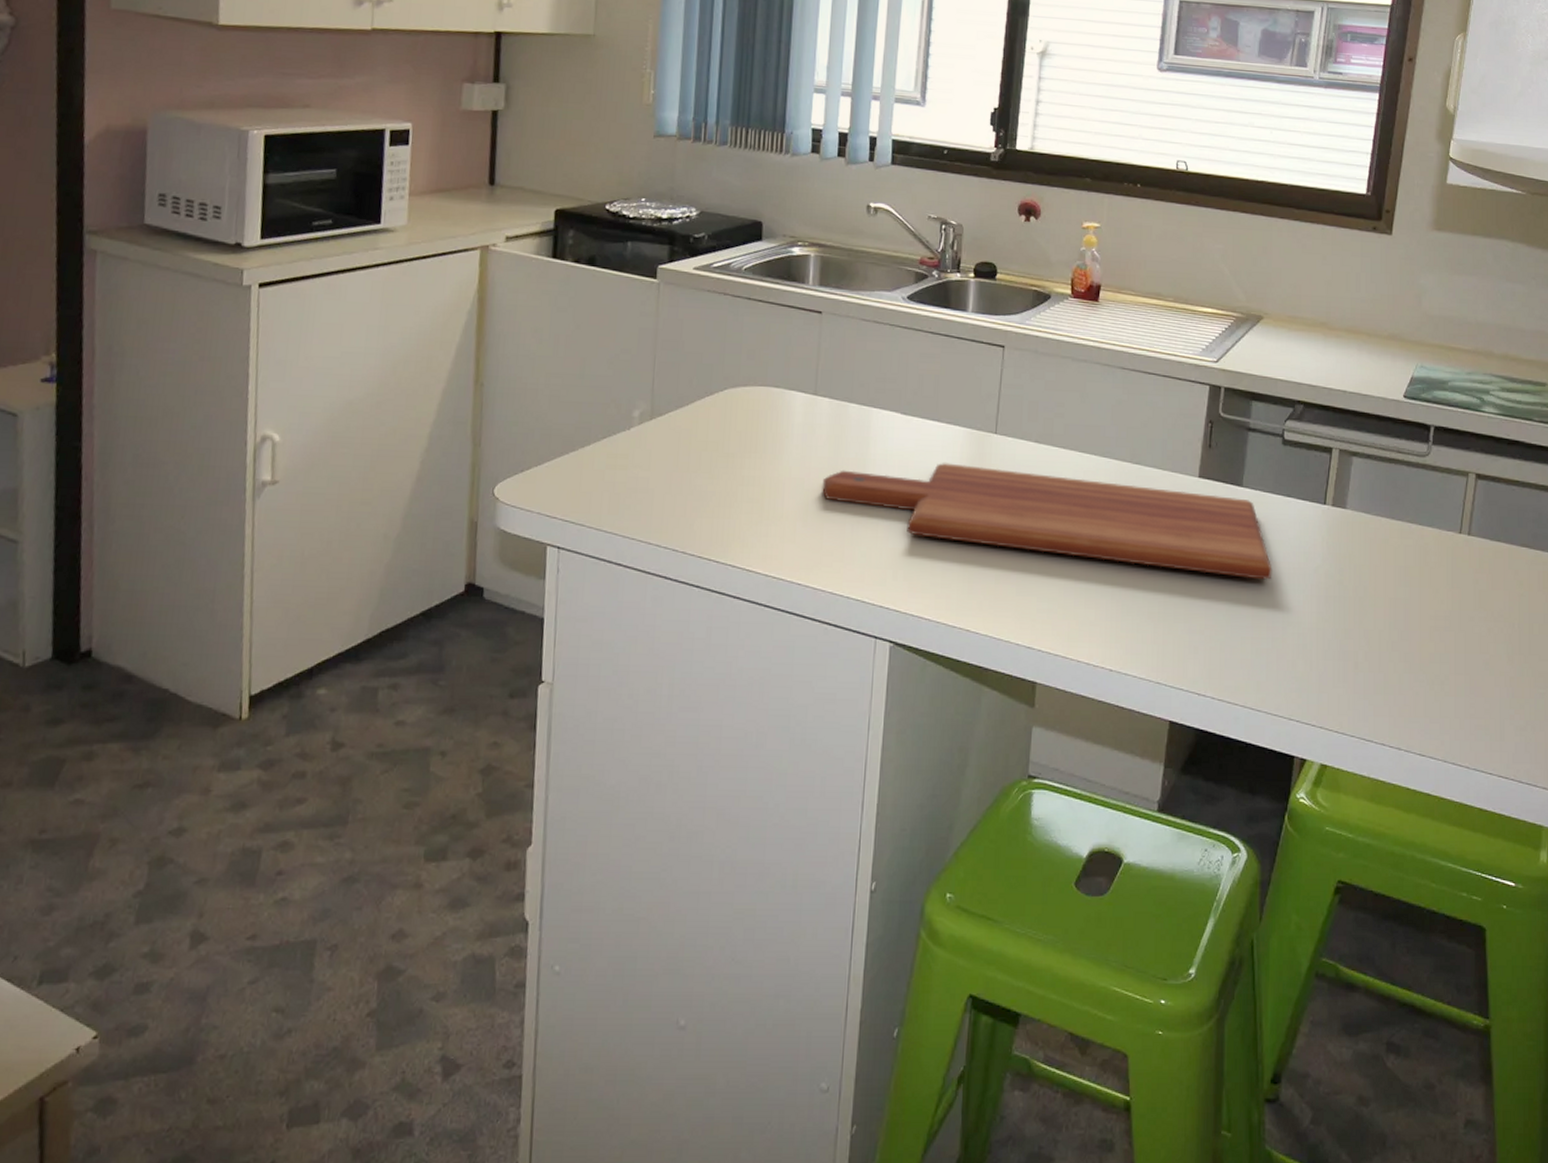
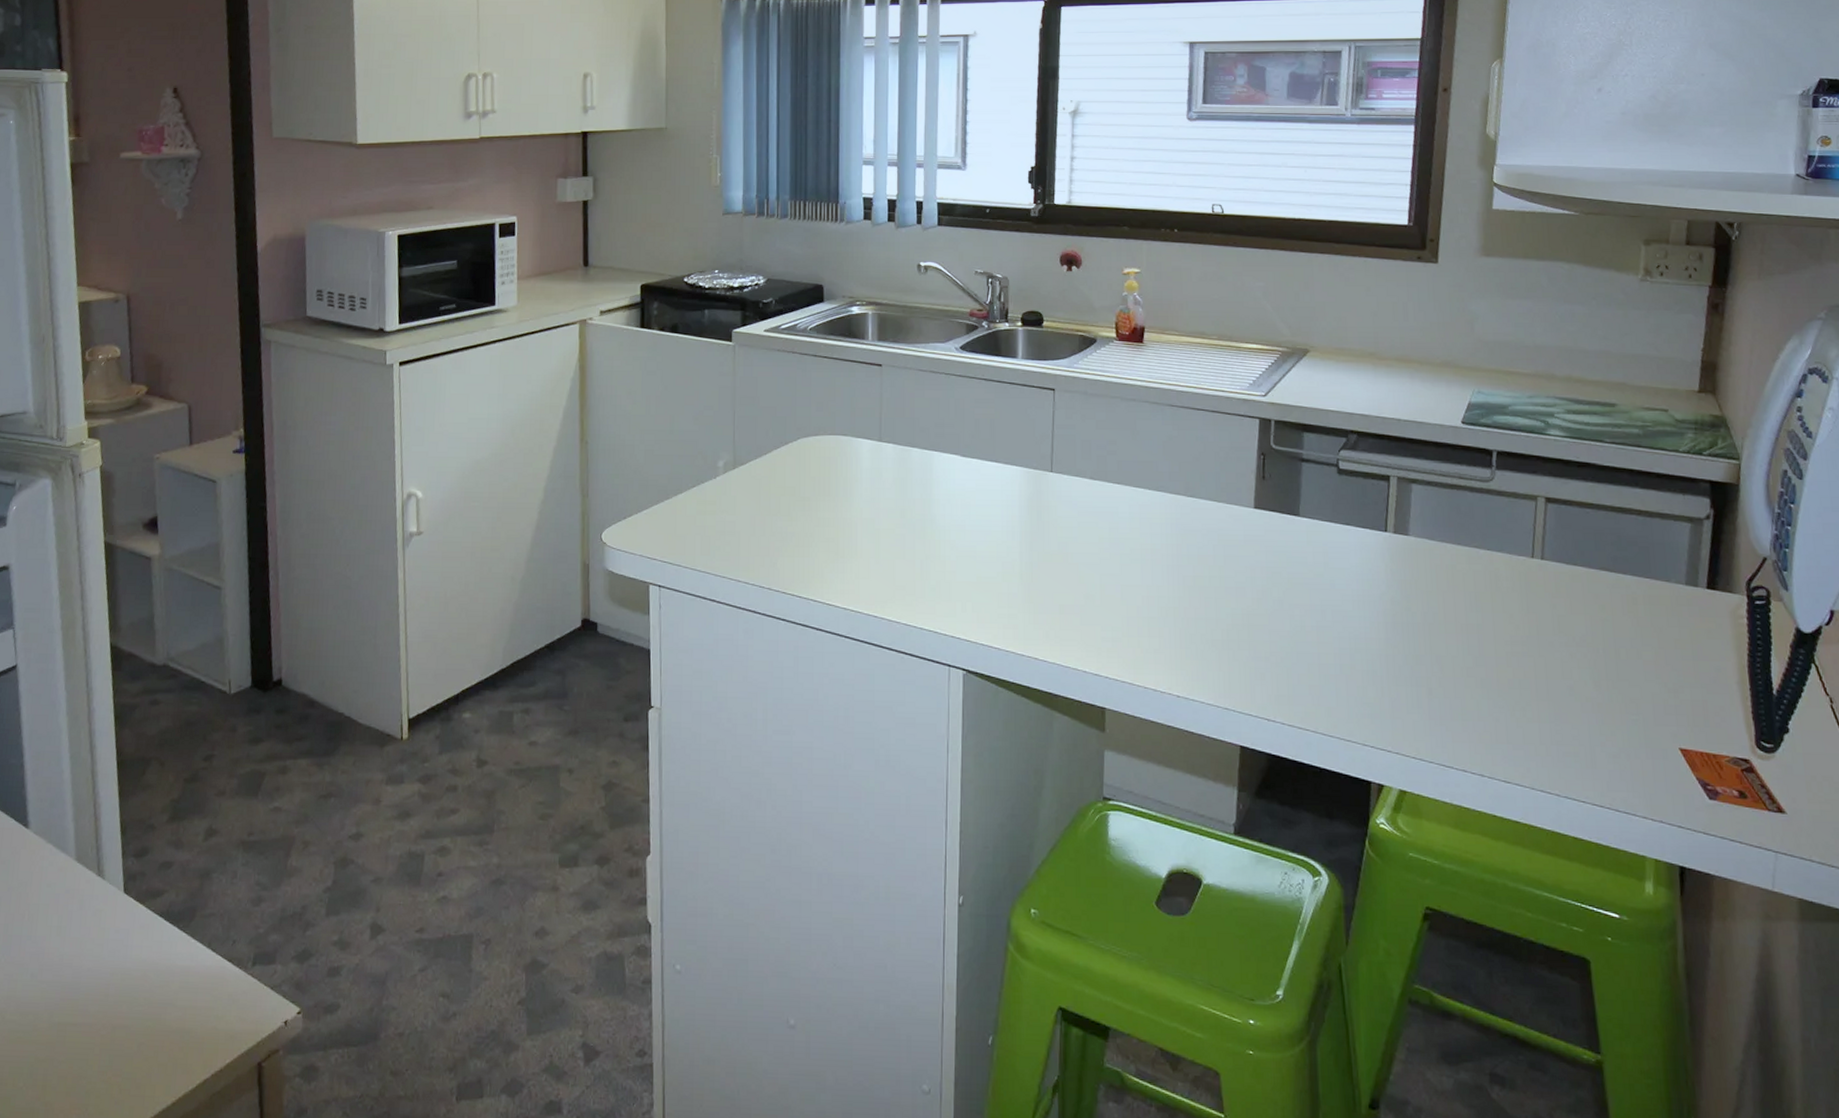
cutting board: present [822,463,1273,580] -> none [891,501,1336,607]

